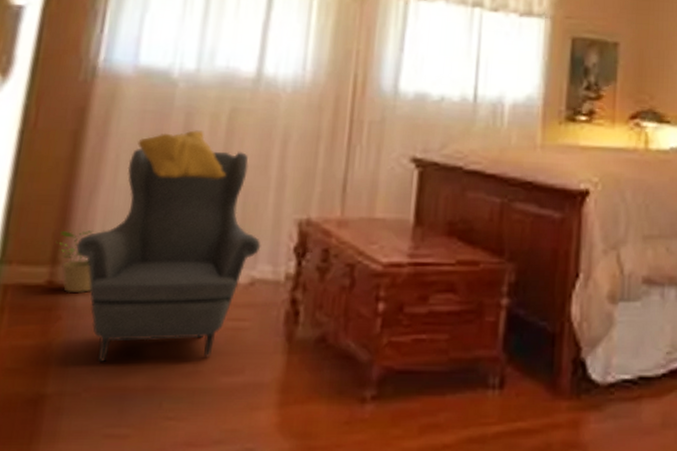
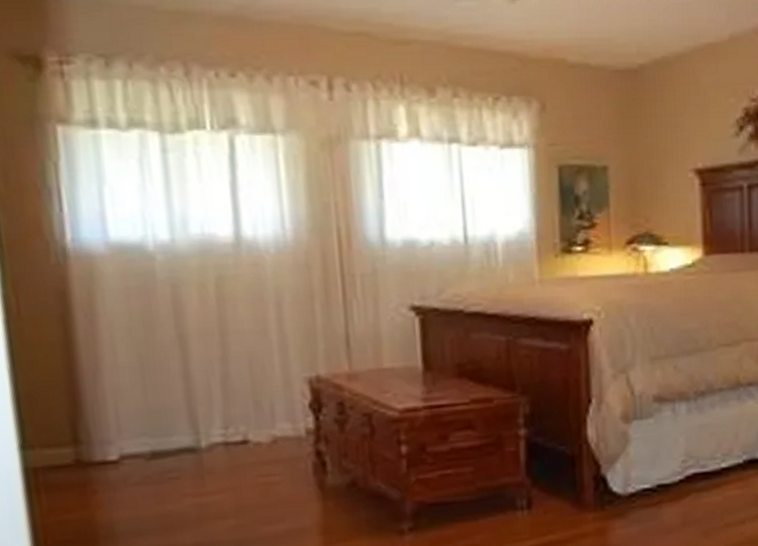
potted plant: present [56,230,93,294] -> none [73,409,119,469]
armchair: present [76,130,261,362] -> none [93,301,276,526]

